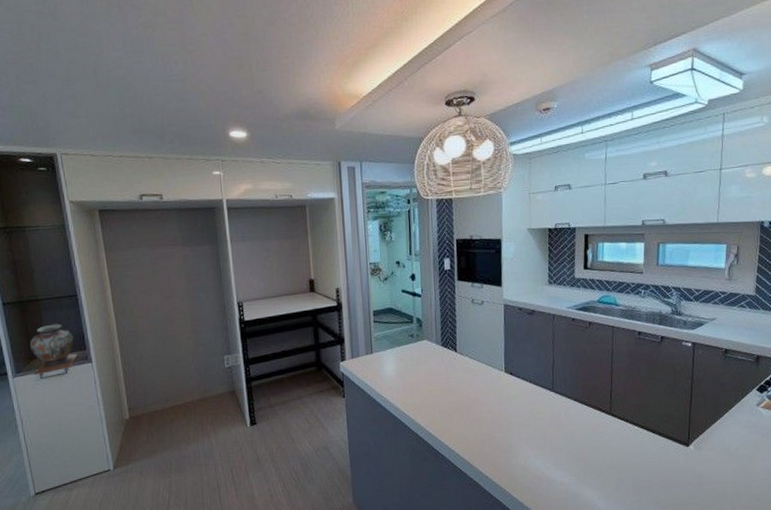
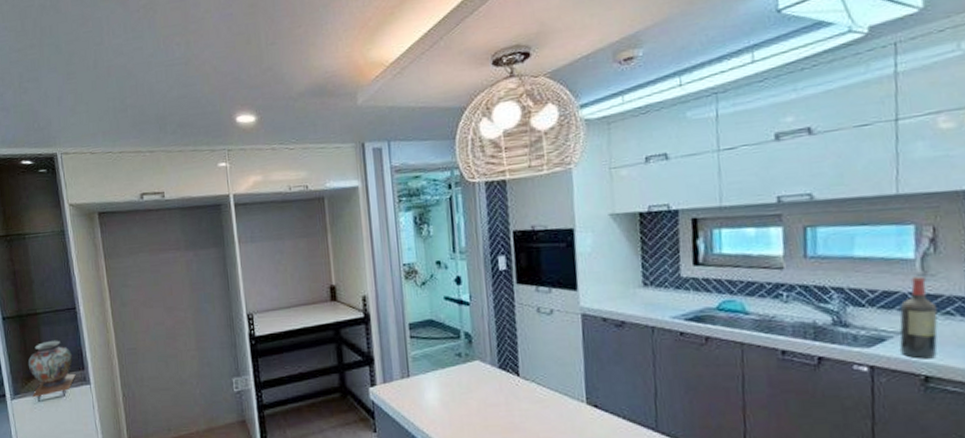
wine bottle: none [712,280,736,338] -> present [899,276,938,359]

